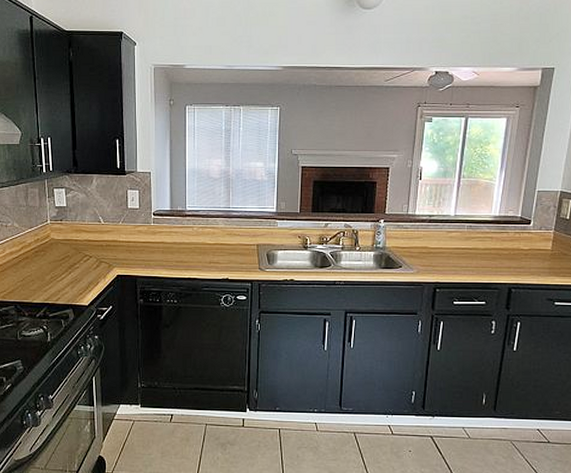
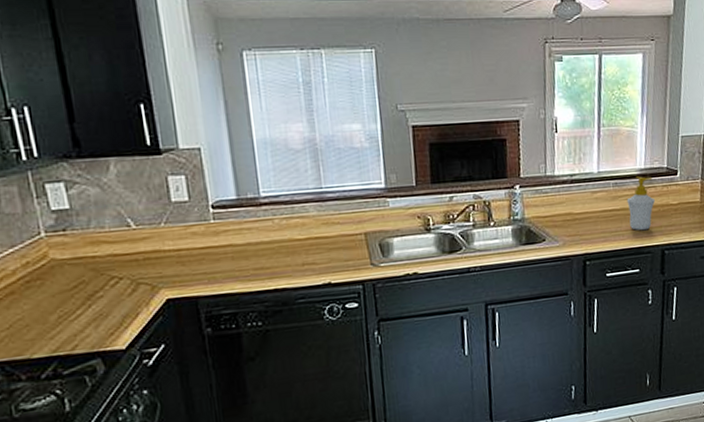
soap bottle: none [479,222,506,269] -> present [626,176,655,231]

